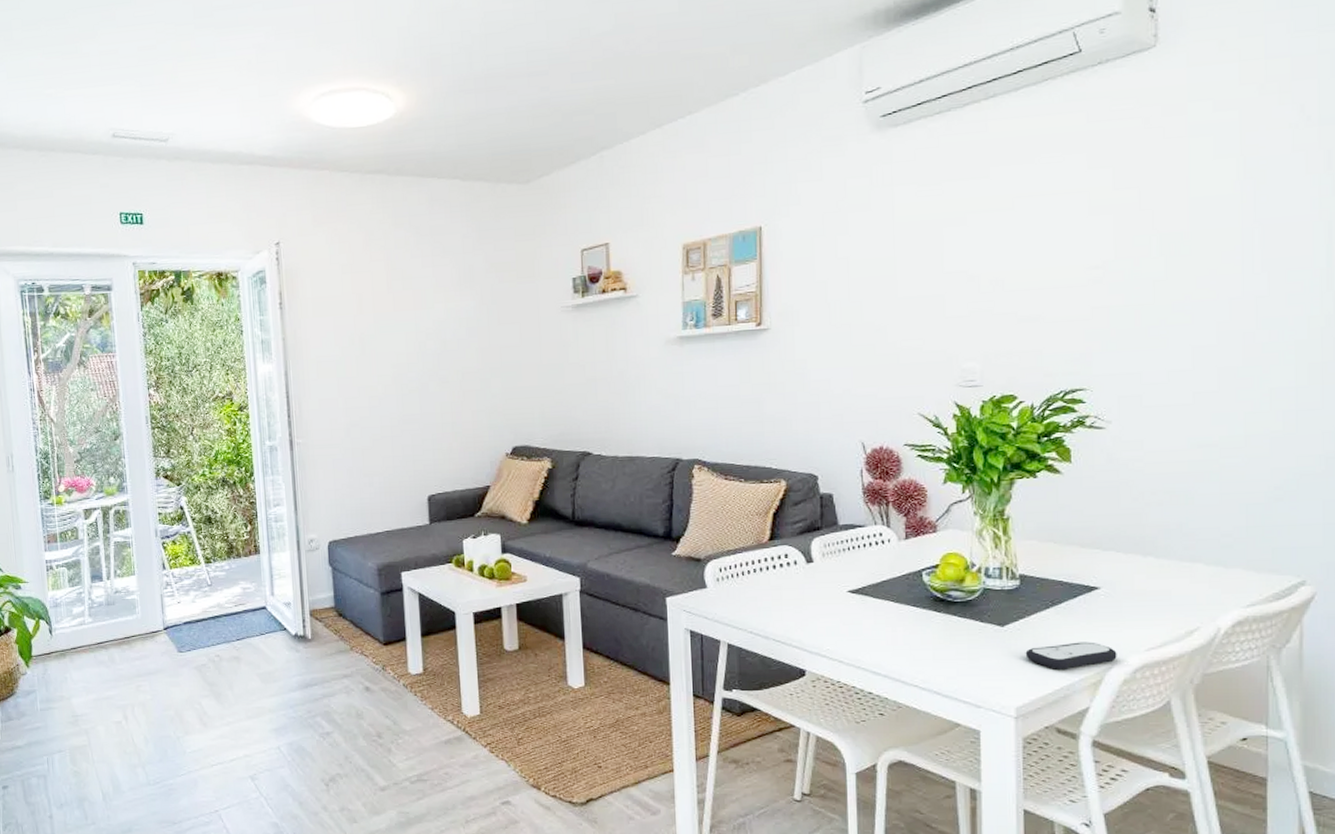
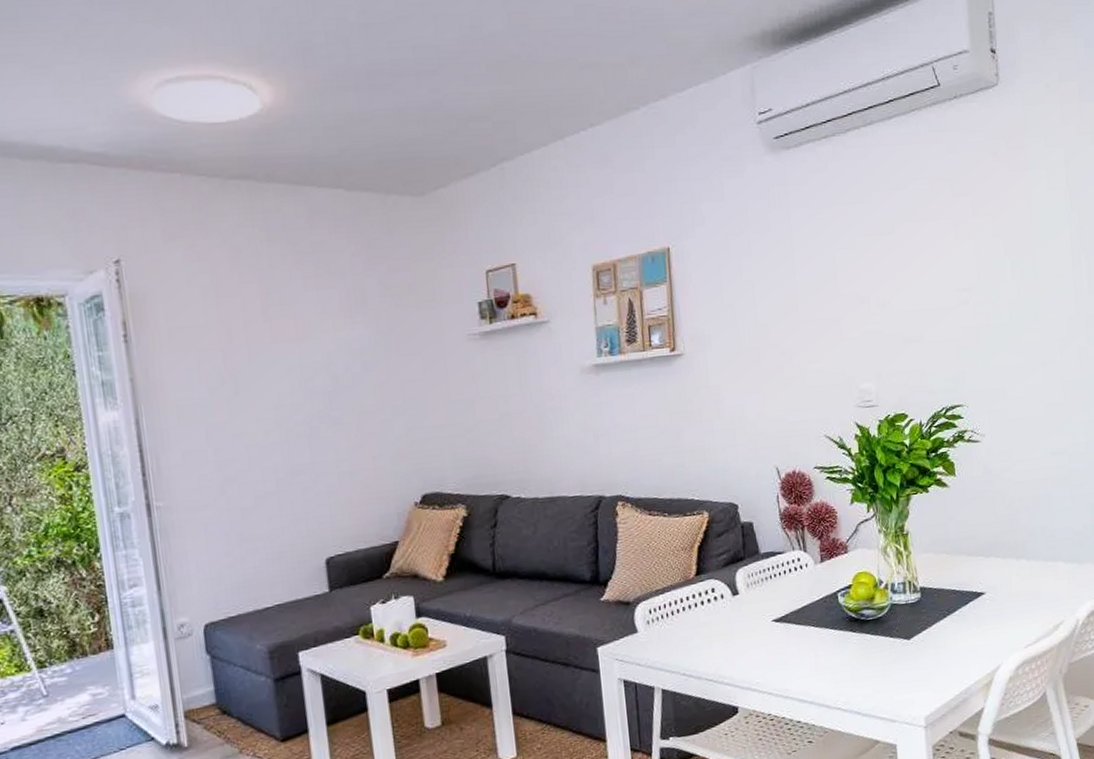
remote control: present [1025,642,1117,670] -> none [929,645,1003,676]

